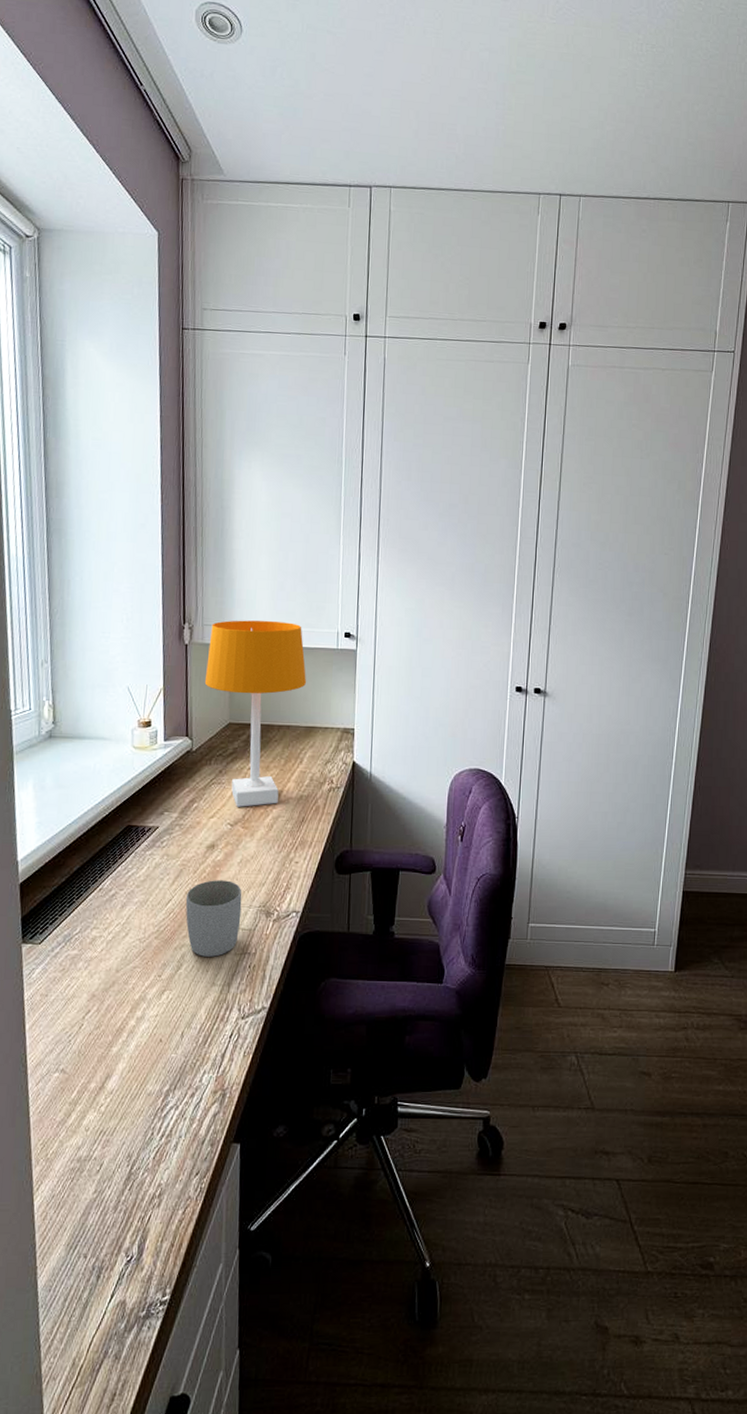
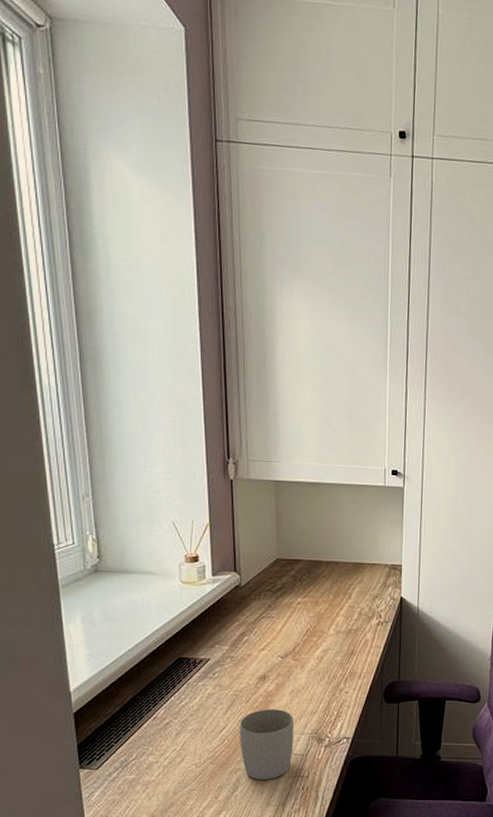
desk lamp: present [204,620,307,807] -> none [251,455,355,640]

